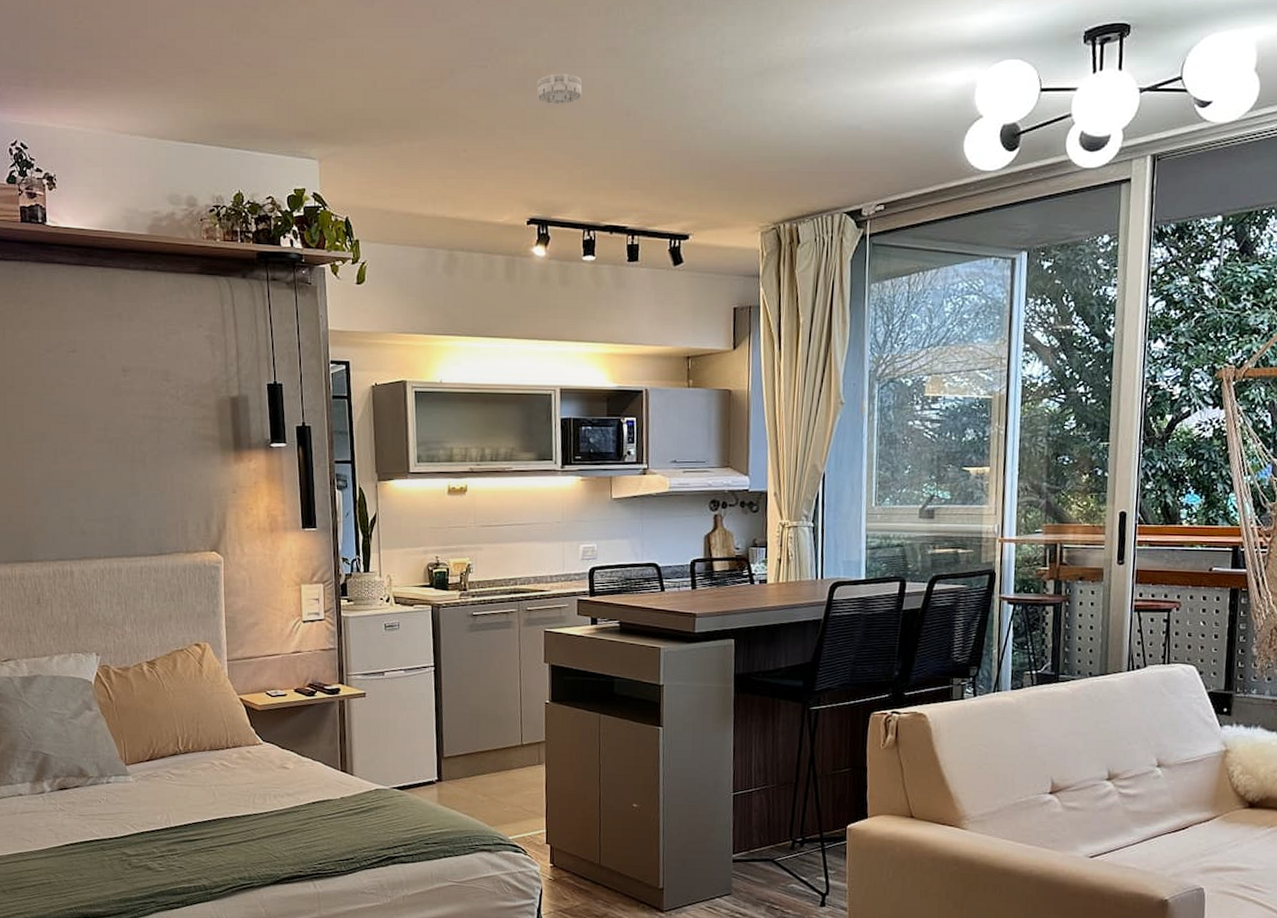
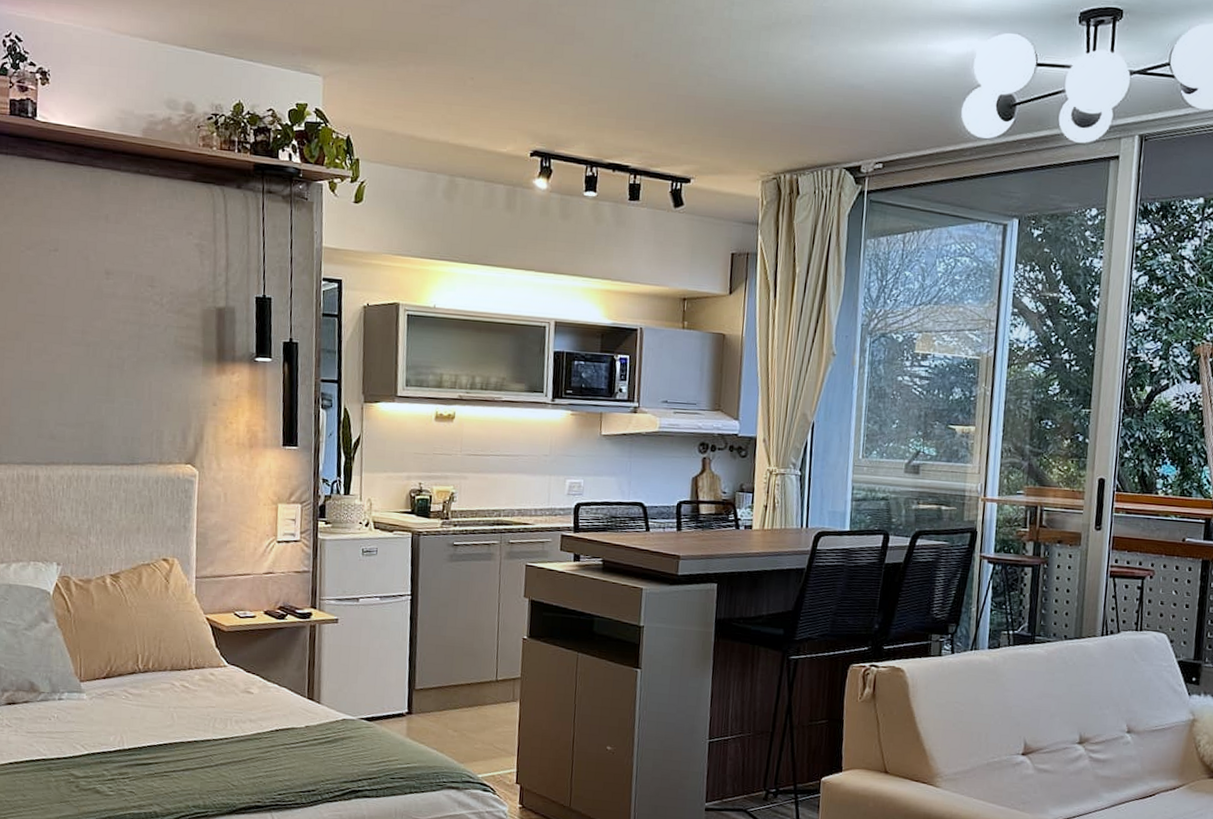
smoke detector: present [537,73,582,104] -> none [547,10,592,41]

